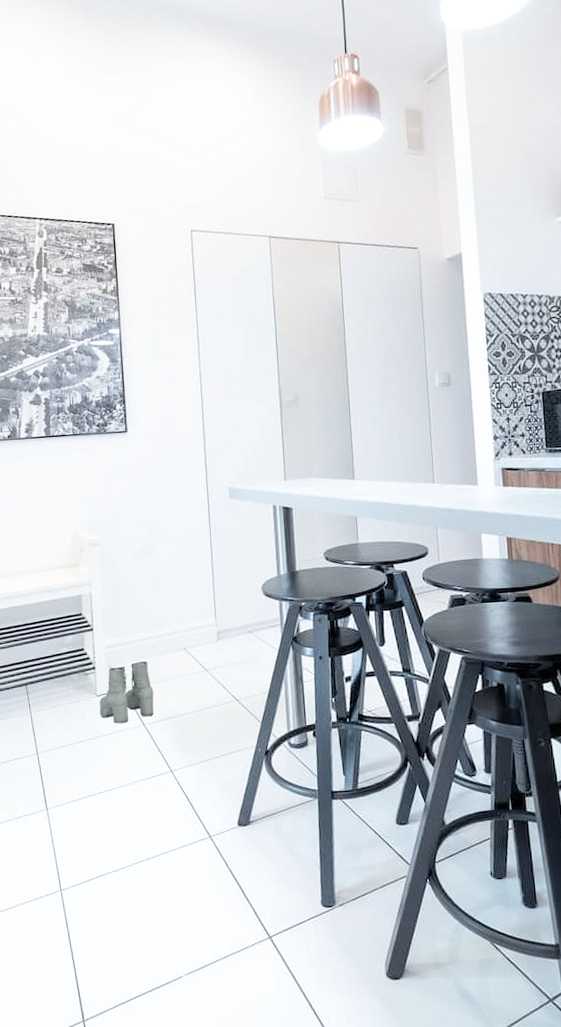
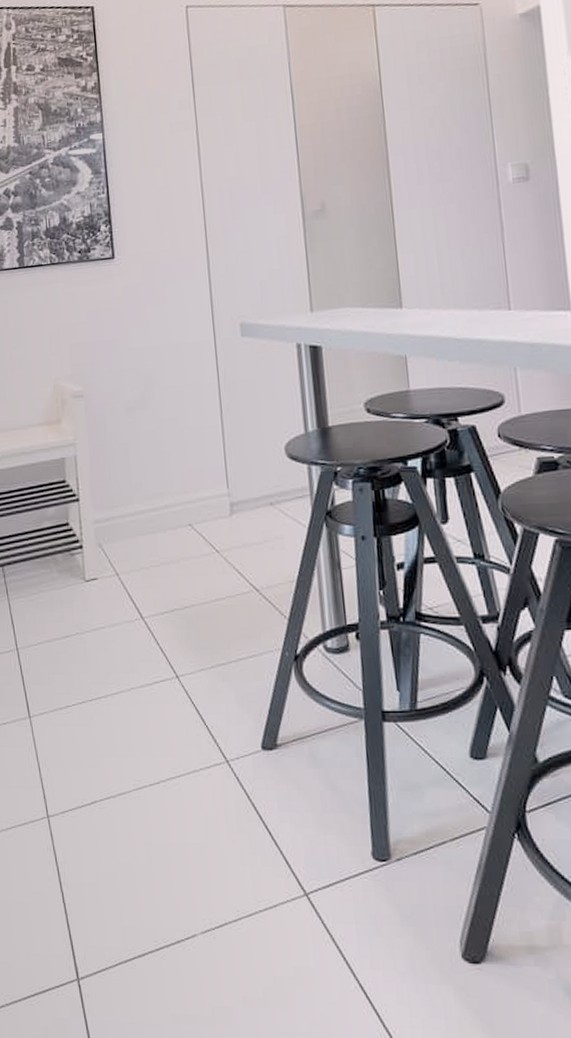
boots: present [99,661,154,724] -> none [88,540,154,616]

